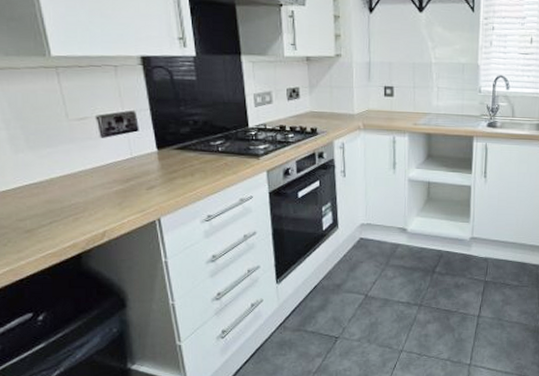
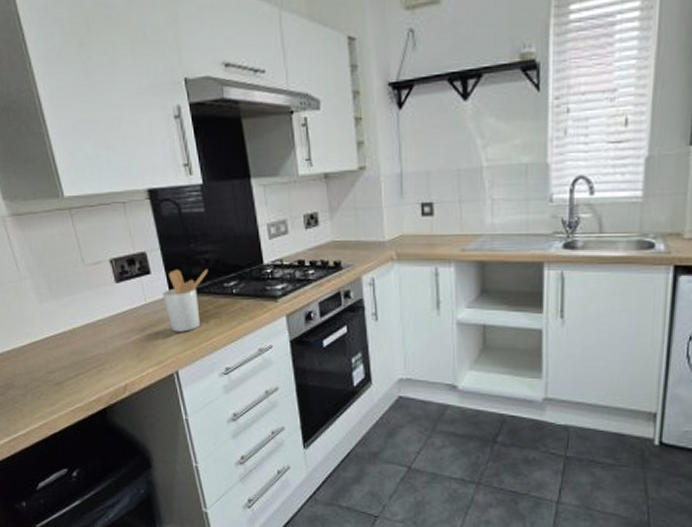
utensil holder: none [149,128,196,184] -> present [162,269,208,332]

